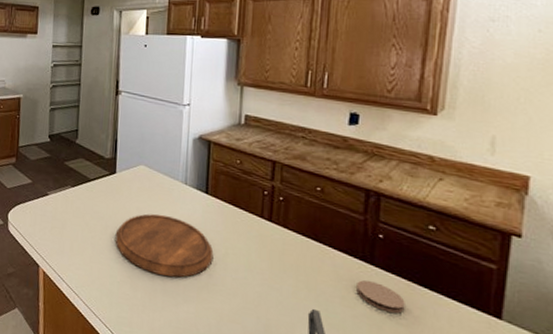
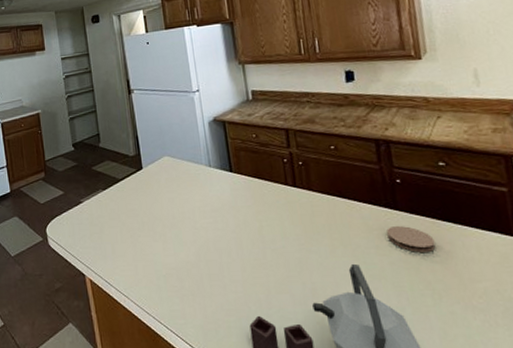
cutting board: present [115,213,214,277] -> none [152,200,250,260]

